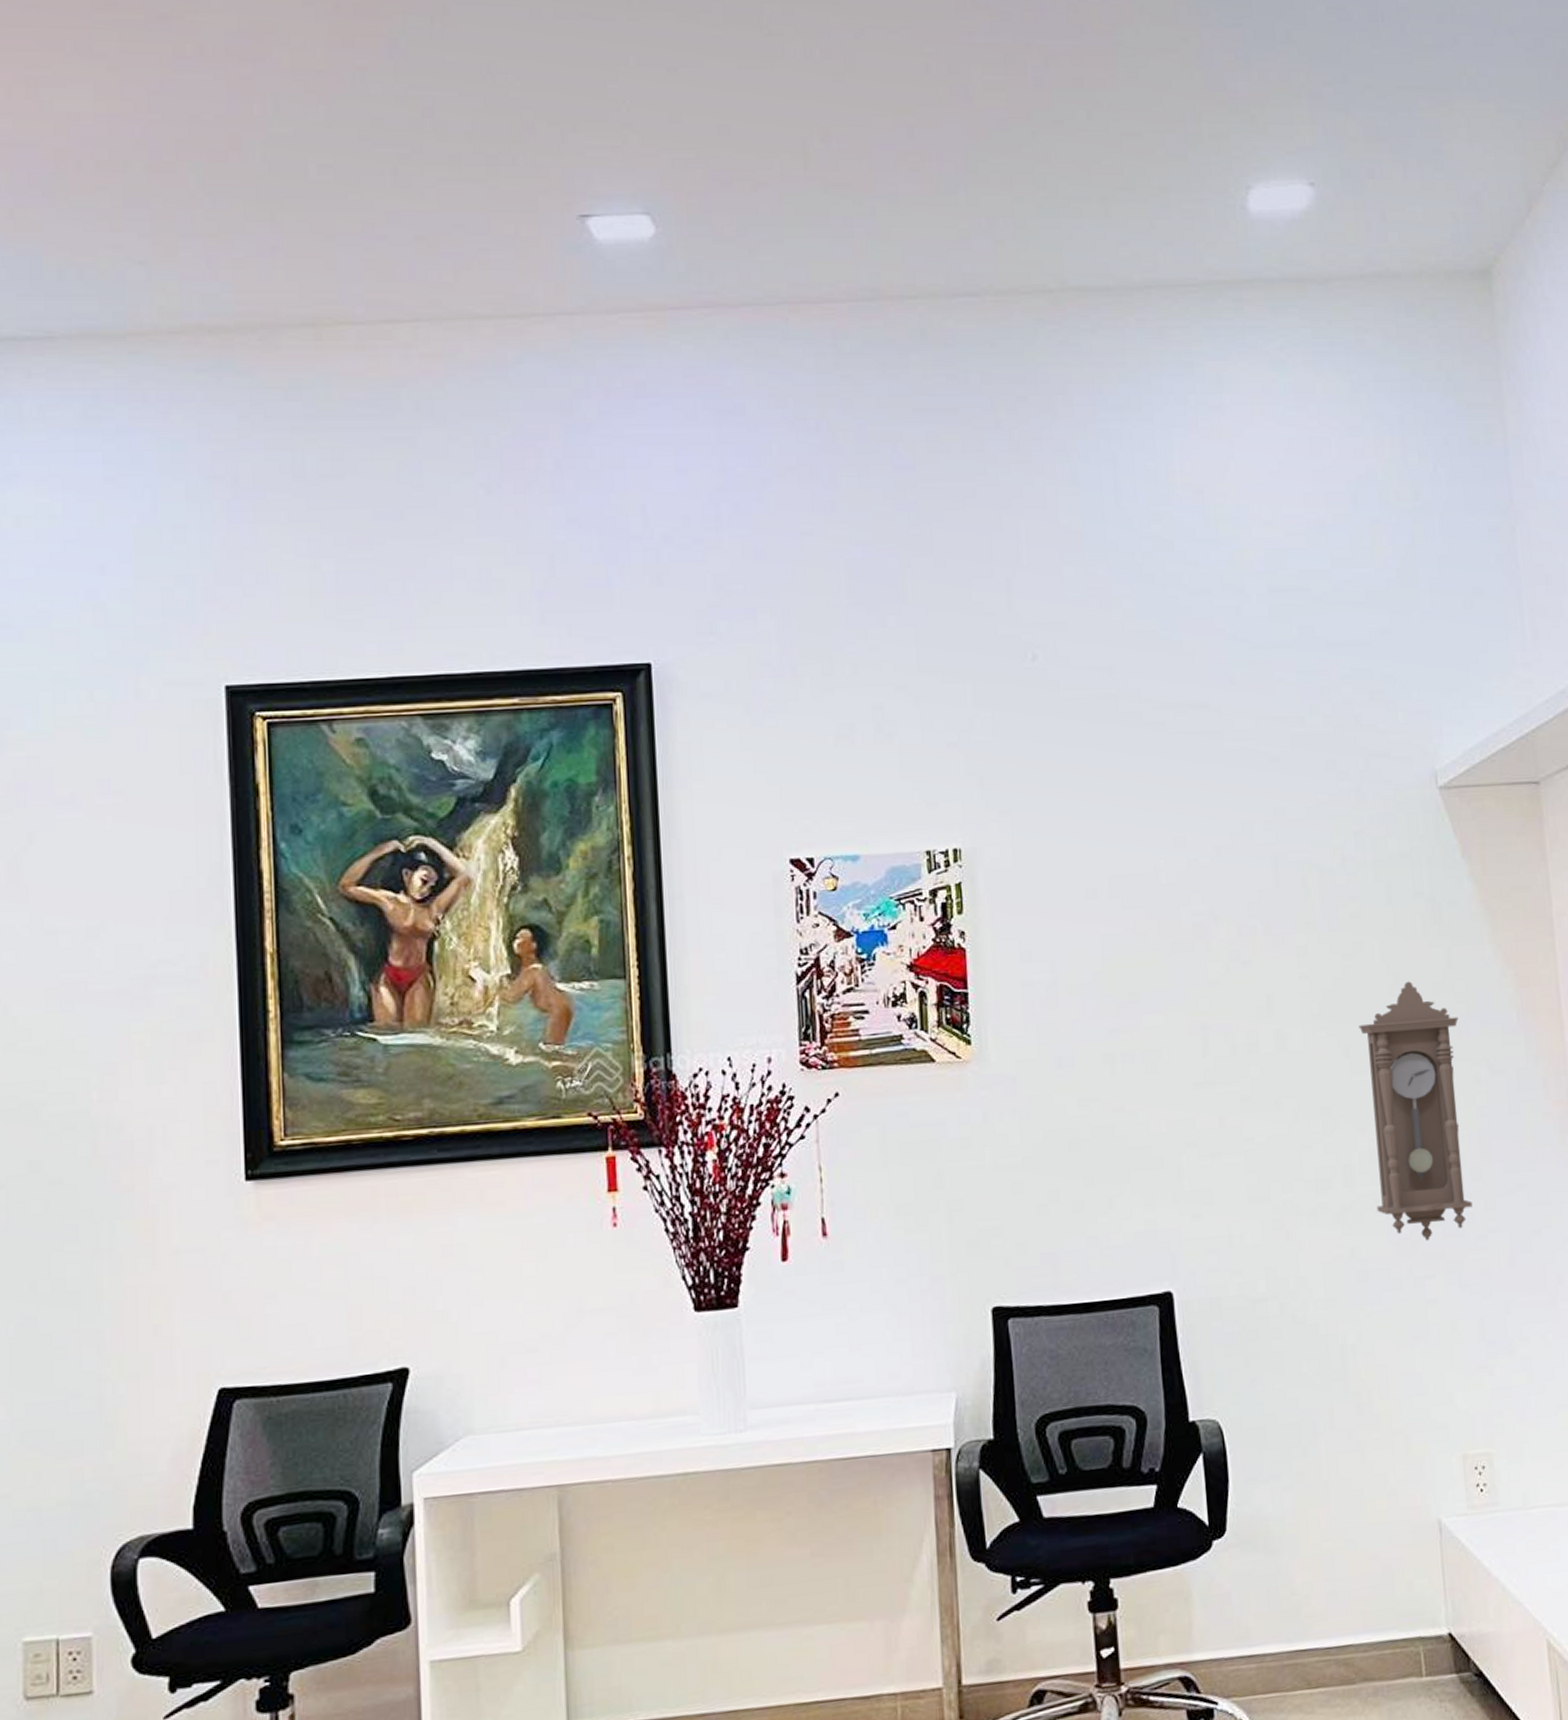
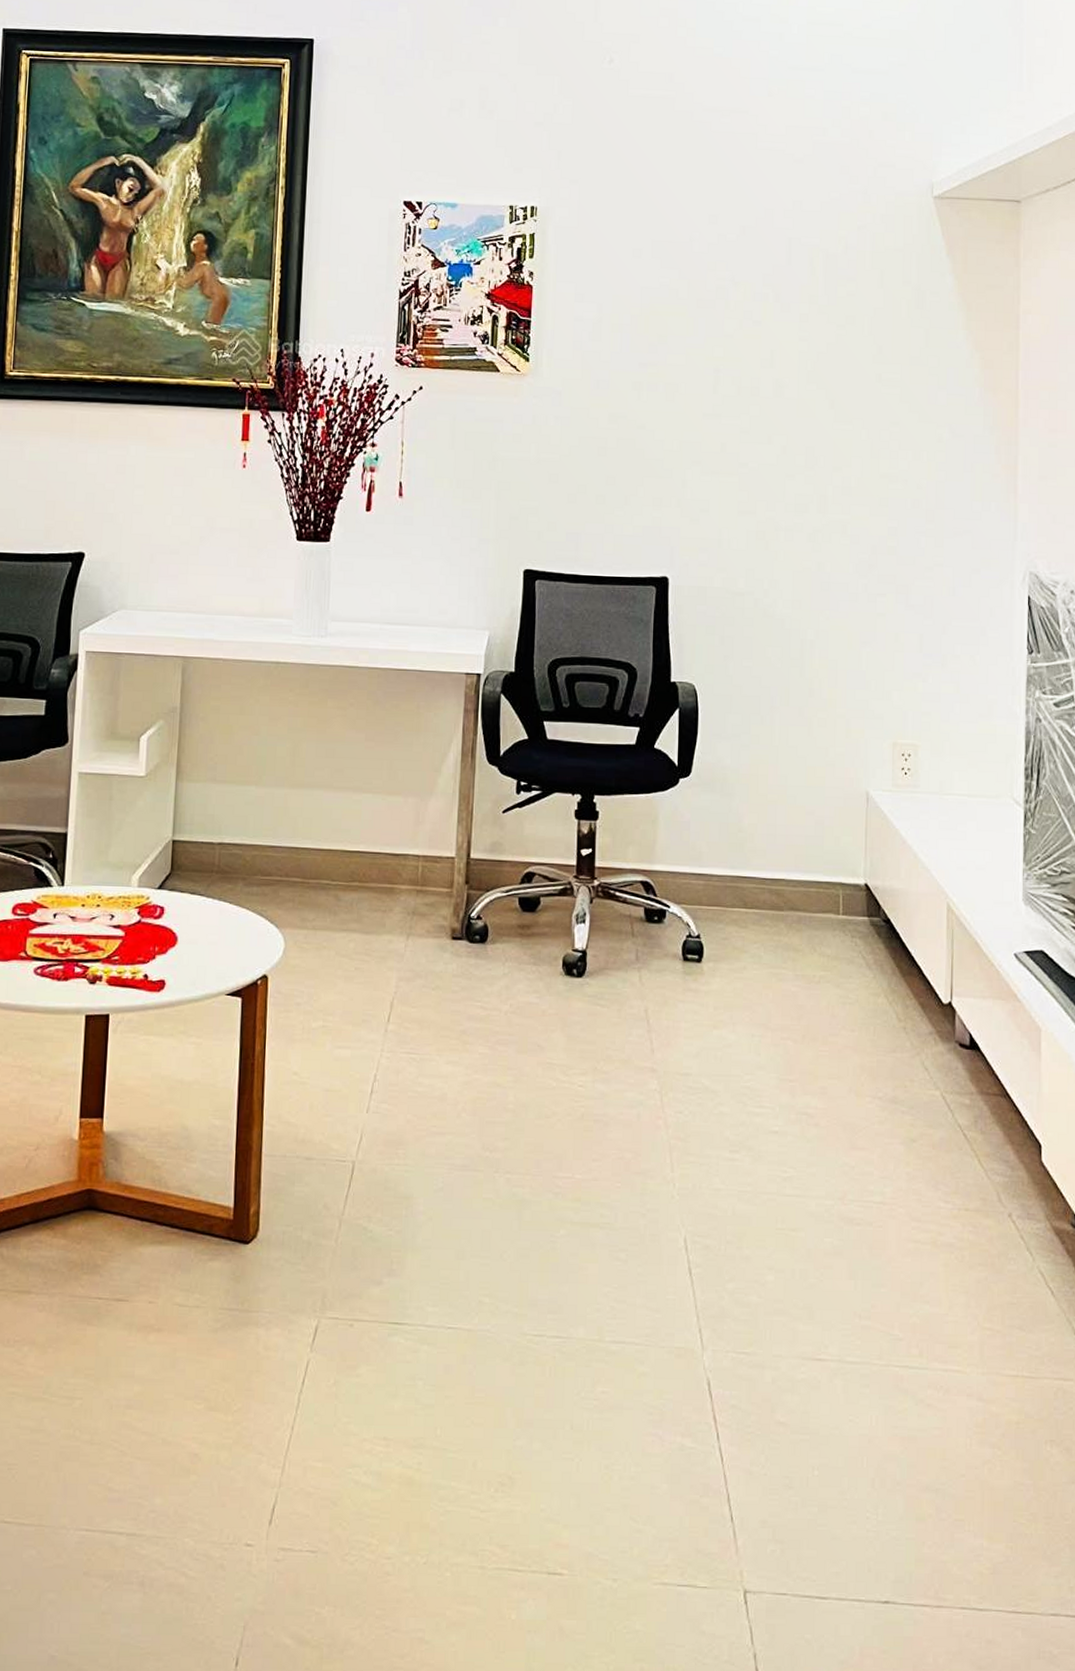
pendulum clock: present [1358,981,1473,1242] -> none [843,353,929,566]

